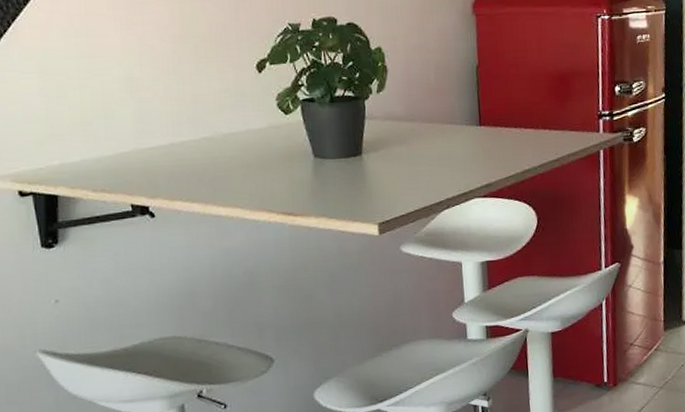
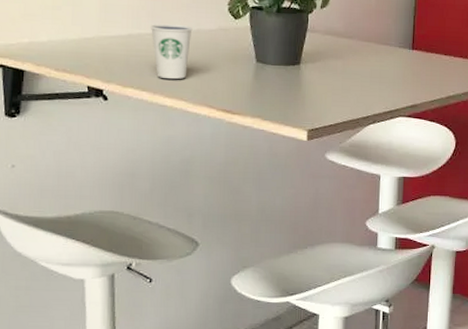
dixie cup: none [193,127,241,187] -> present [150,24,193,80]

